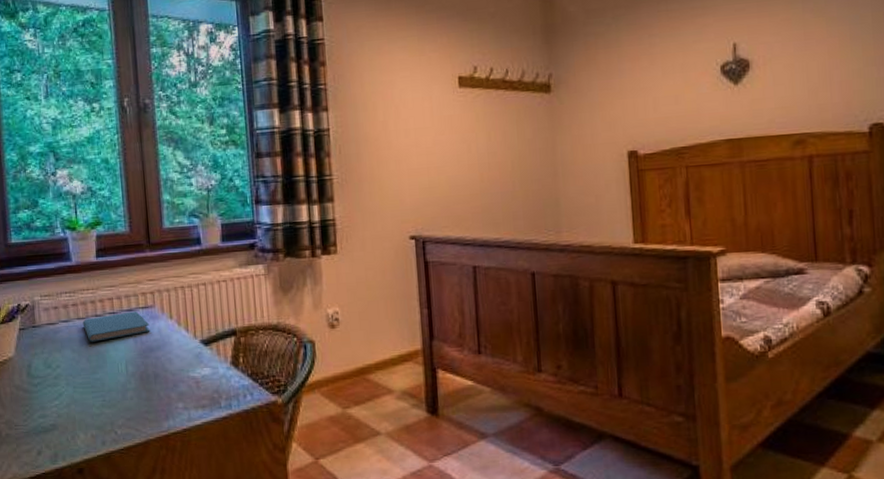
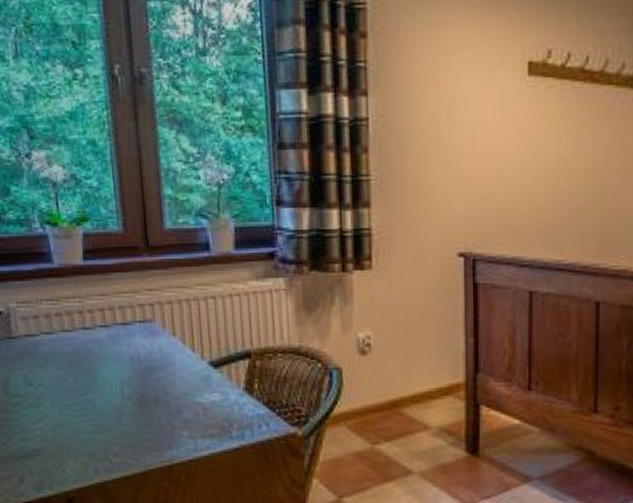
book: present [82,311,150,342] -> none [68,325,150,359]

